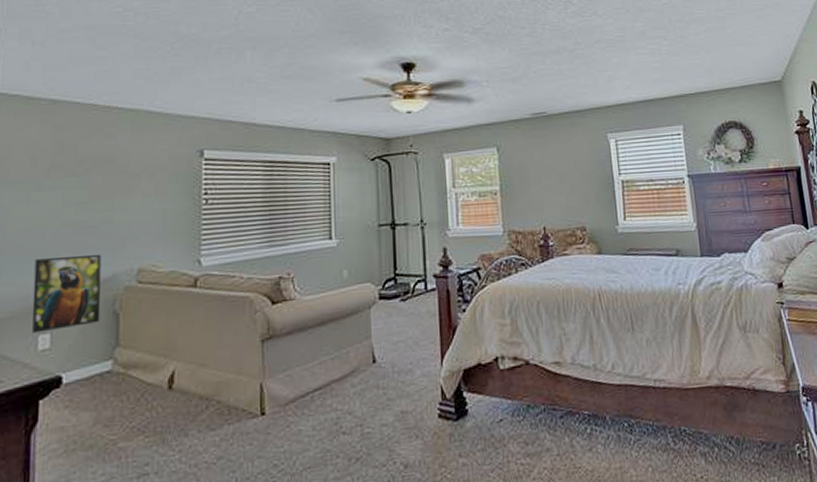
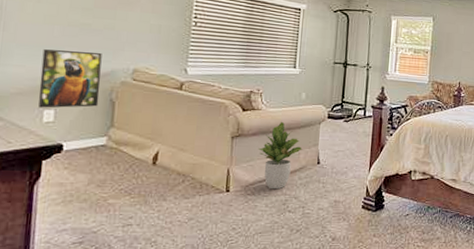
potted plant: none [296,311,351,405] -> present [258,121,302,190]

